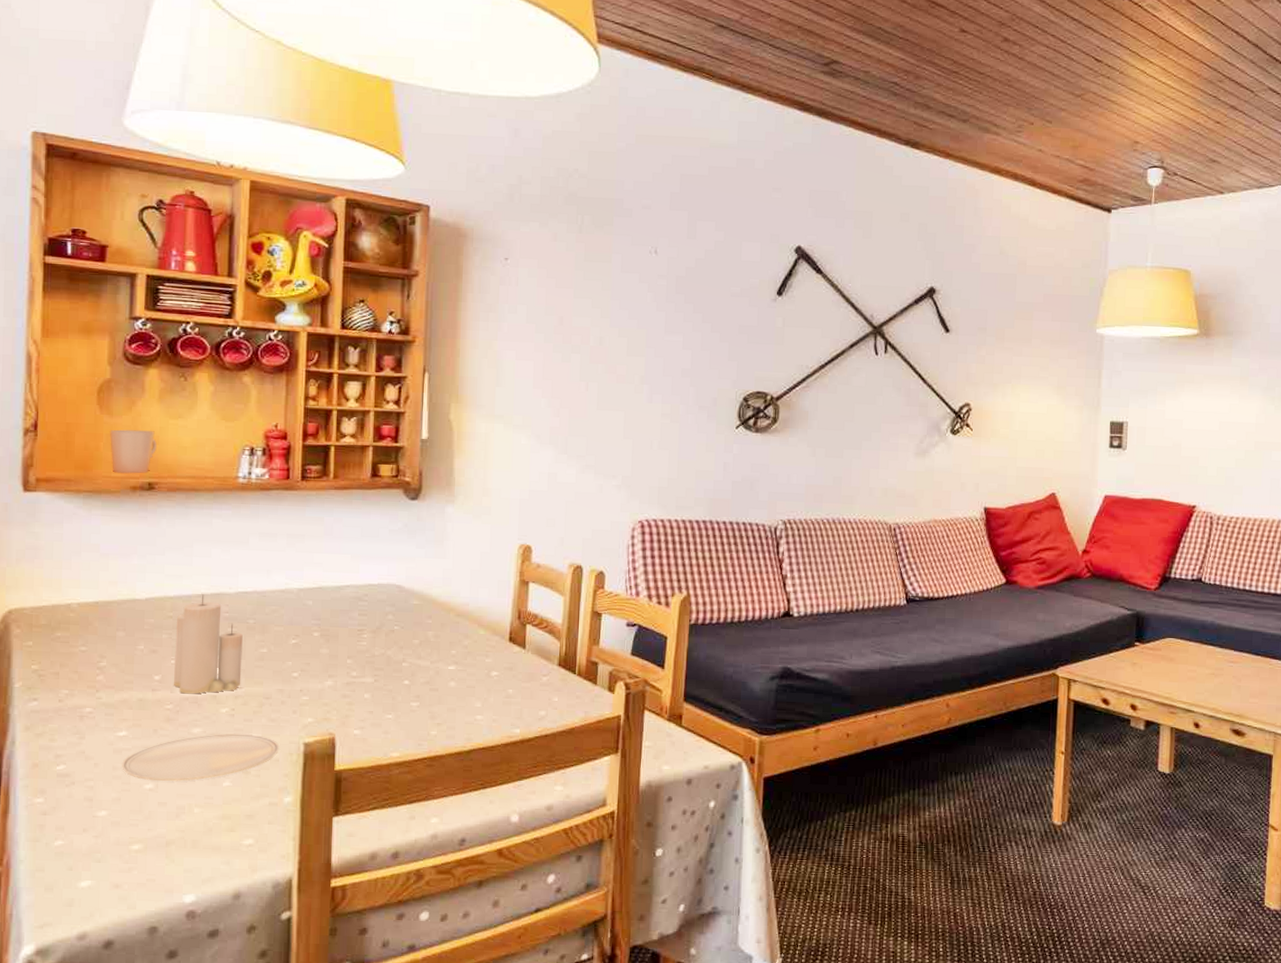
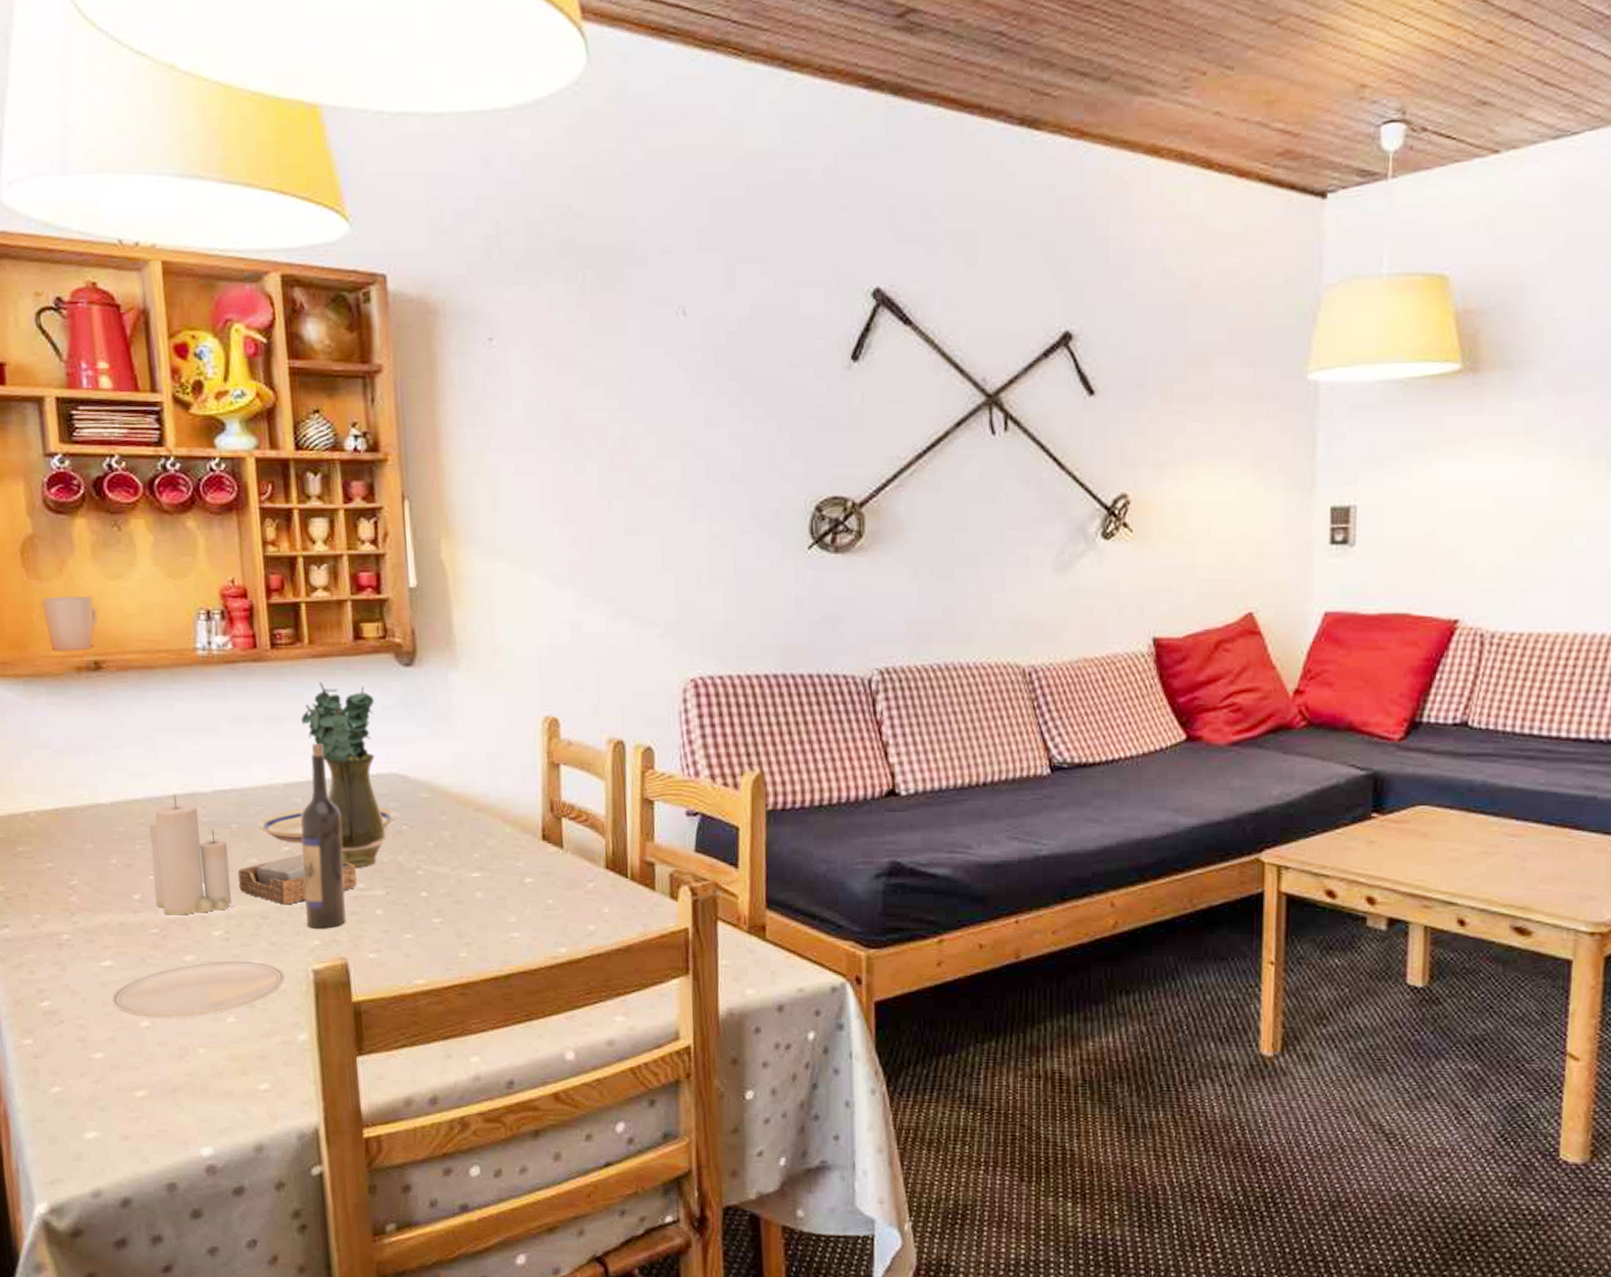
napkin holder: none [248,647,352,688] -> present [237,854,357,905]
plate: none [271,609,390,638] -> present [257,806,396,843]
wine bottle: none [303,557,344,709] -> present [300,744,346,929]
vase: none [320,509,383,659] -> present [301,682,385,868]

